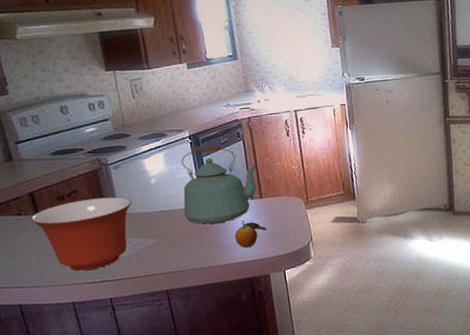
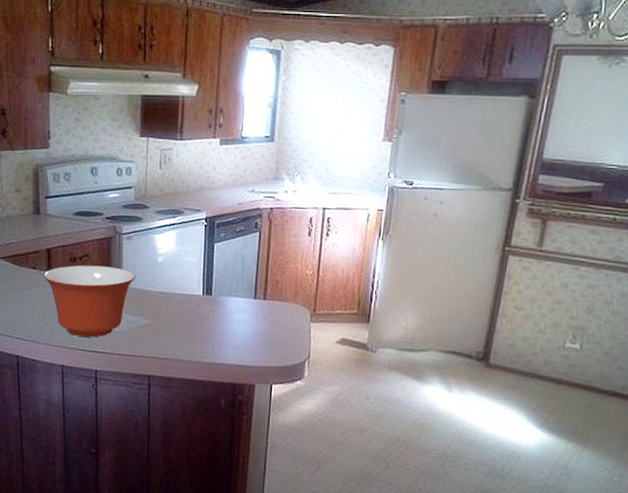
kettle: present [181,144,256,224] -> none [183,230,267,318]
fruit: present [234,219,268,248] -> none [228,319,264,350]

